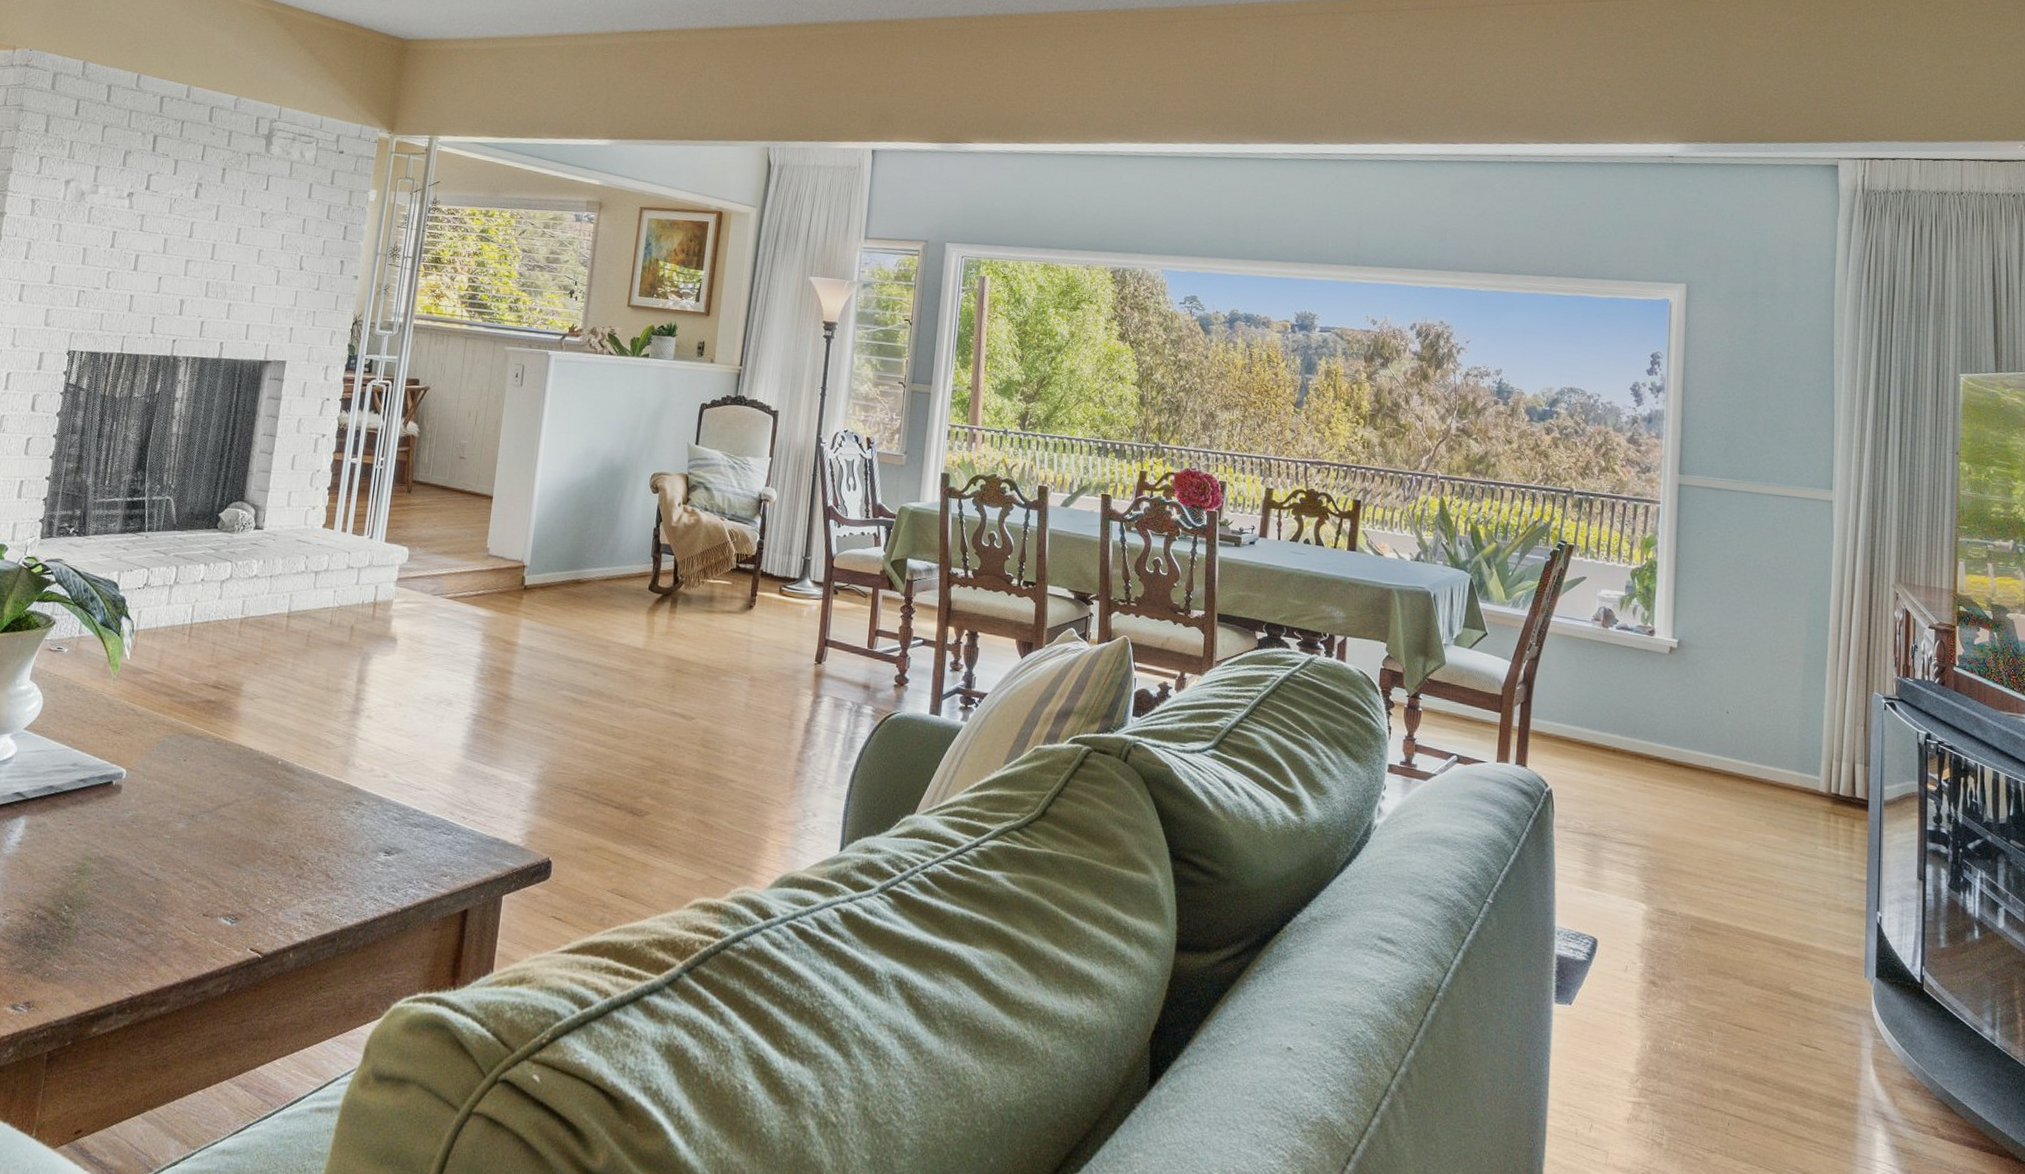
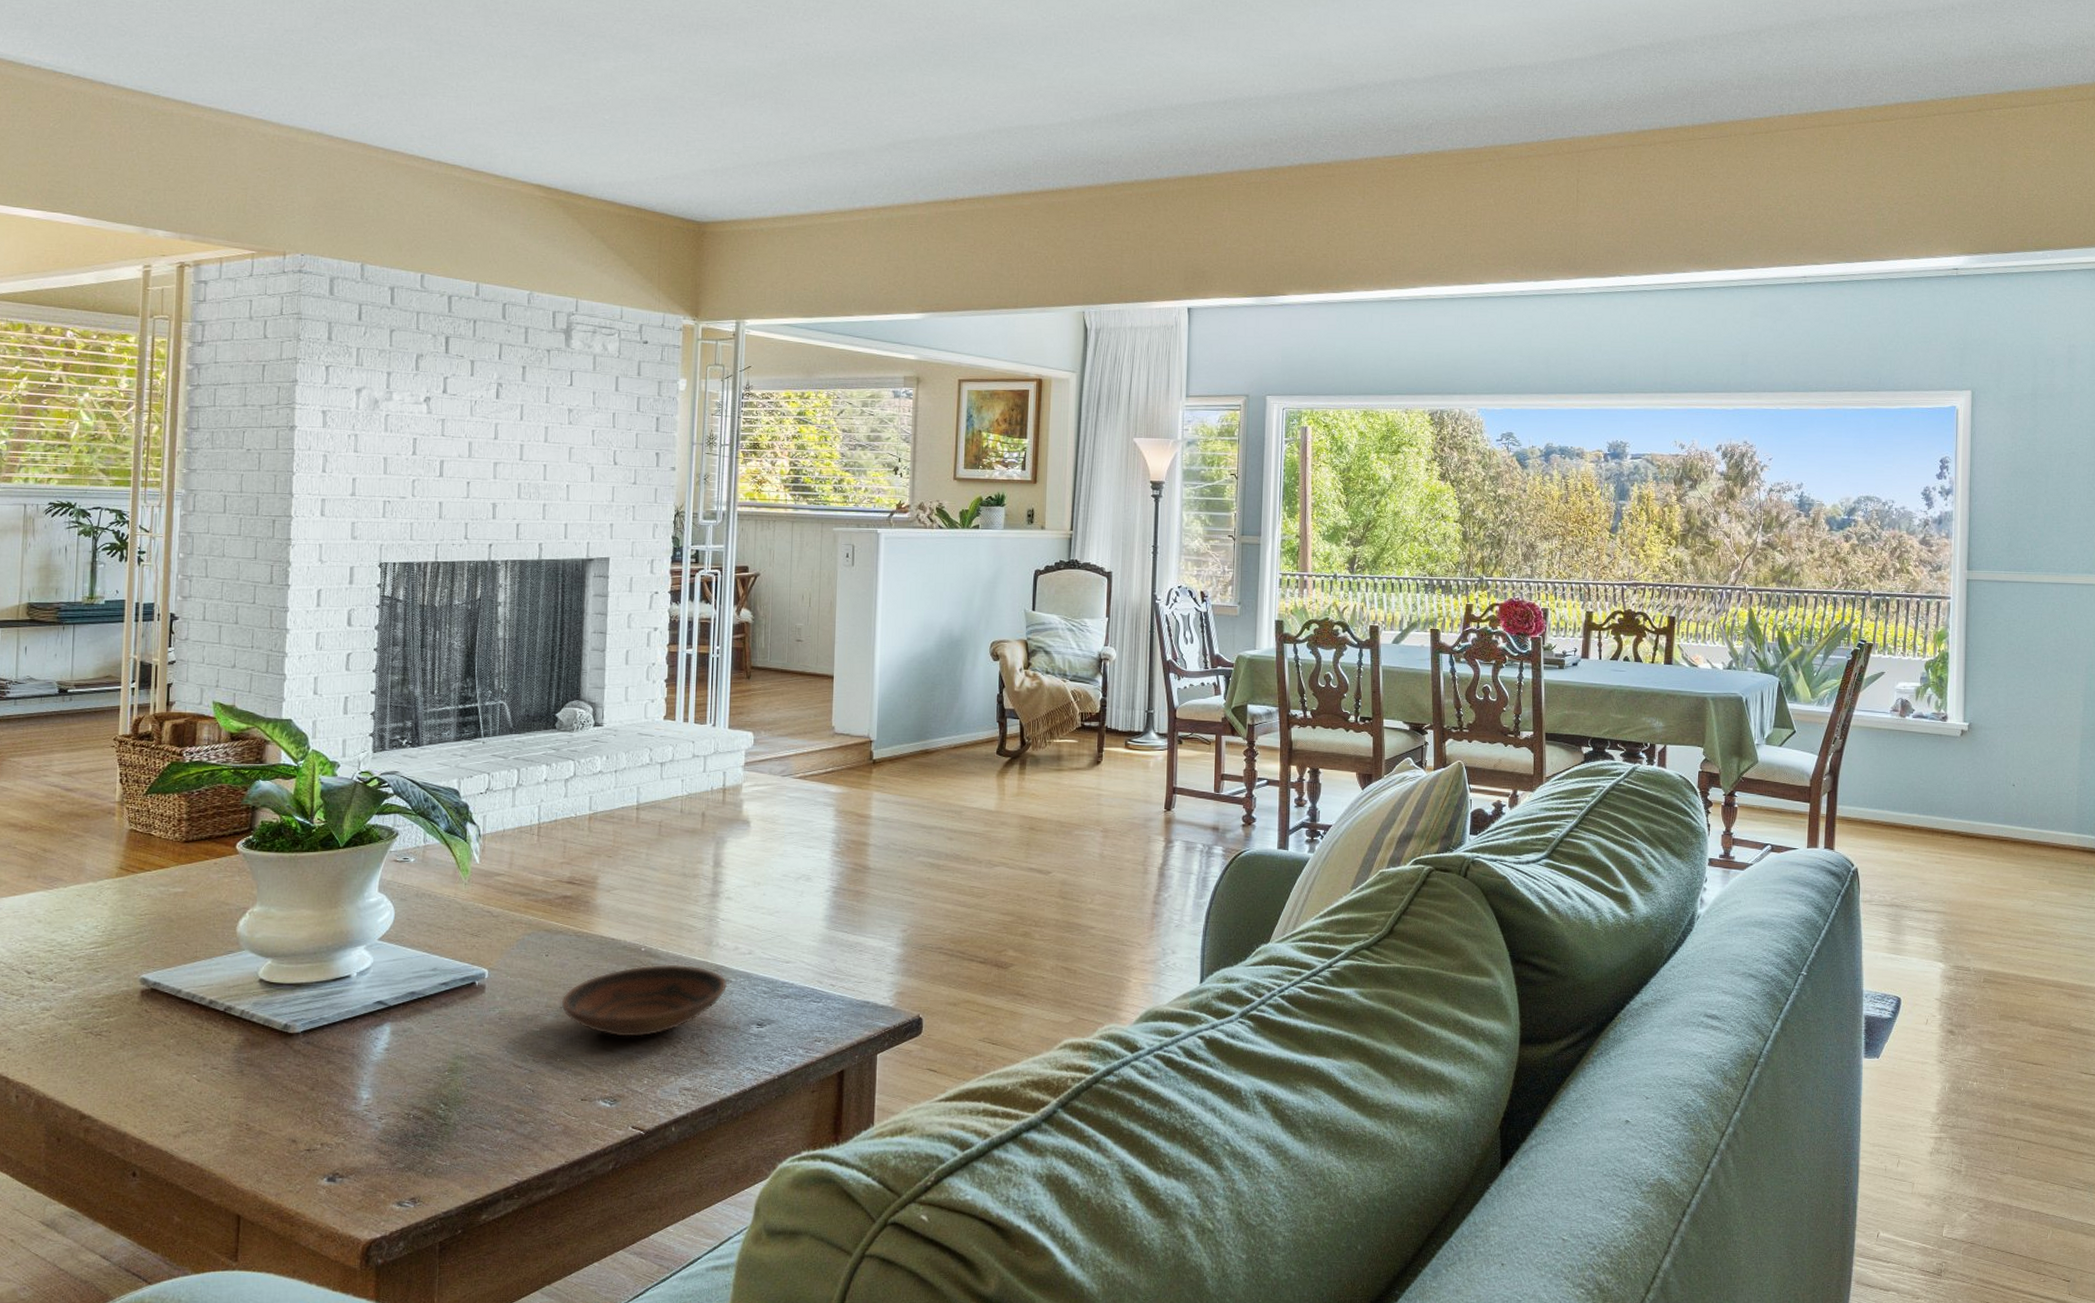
bowl: none [192,779,360,855] -> present [560,964,728,1038]

